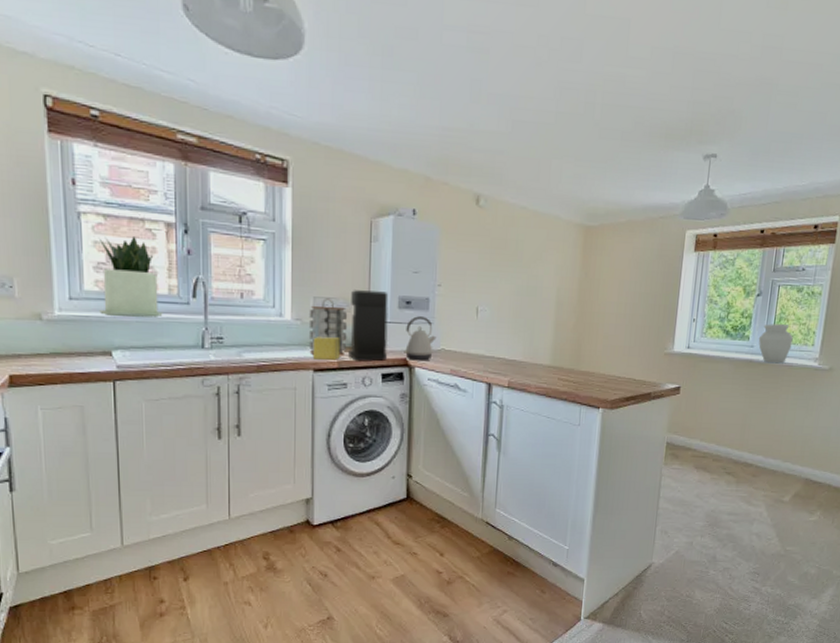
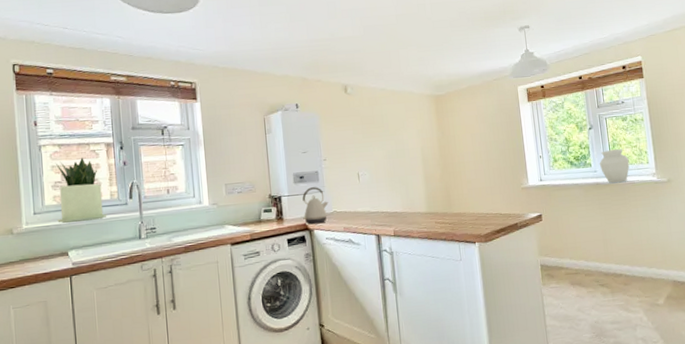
spice rack: present [308,297,348,356] -> none [222,183,256,232]
sponge: present [312,337,340,360] -> none [228,214,251,235]
coffee maker: present [348,290,389,362] -> none [255,171,290,231]

